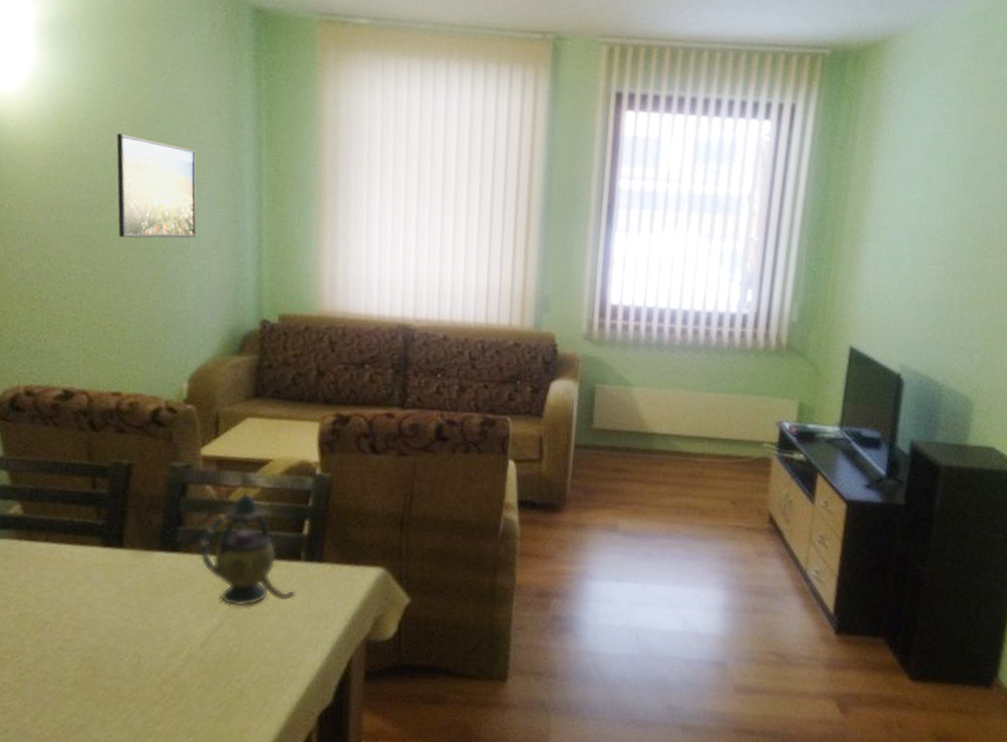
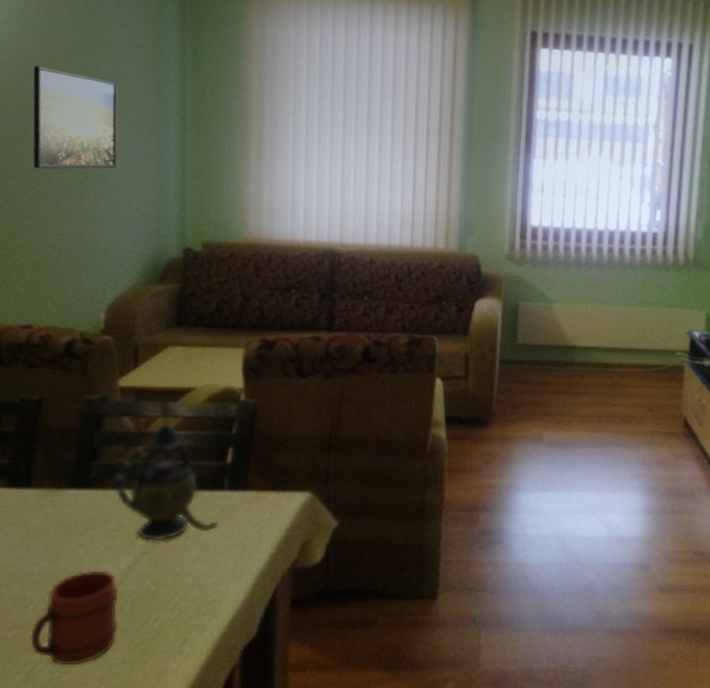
mug: none [126,629,204,717] -> present [30,570,119,666]

